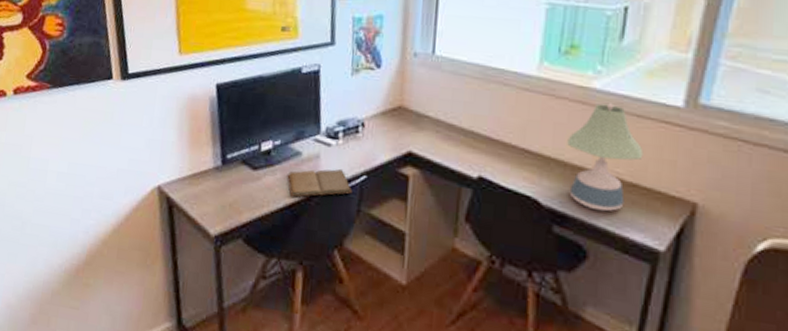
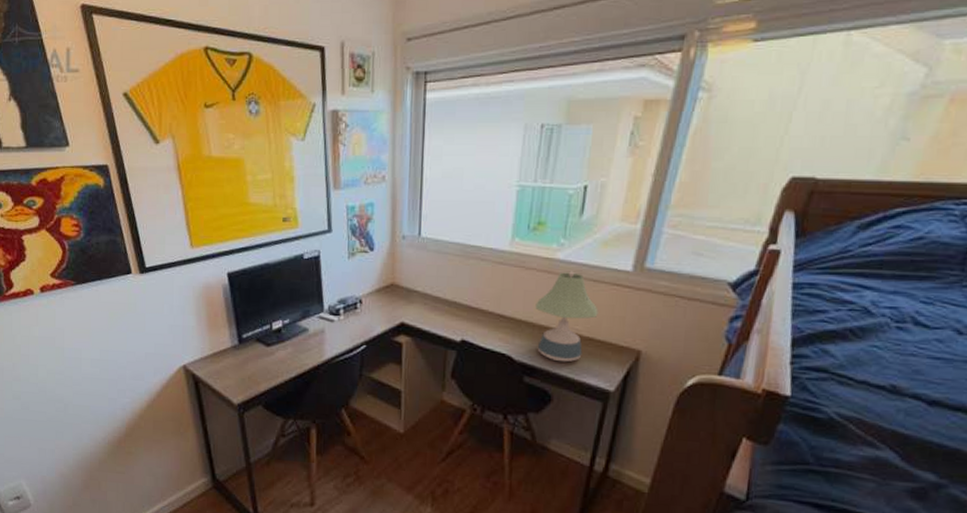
book: present [287,168,353,197] -> none [297,340,355,367]

